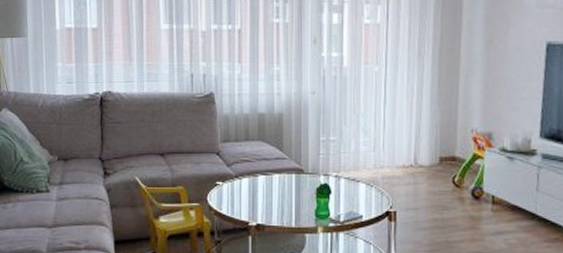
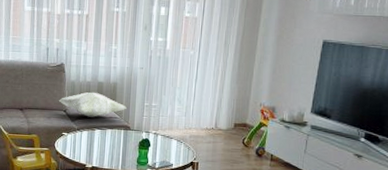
decorative pillow: none [209,127,297,159] -> present [58,92,127,117]

